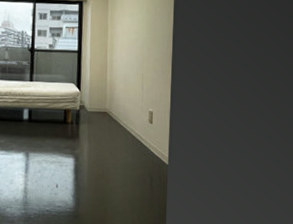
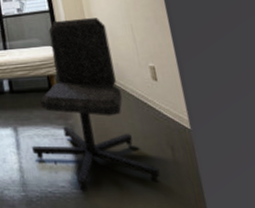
chair: none [38,61,138,211] -> present [31,18,160,192]

